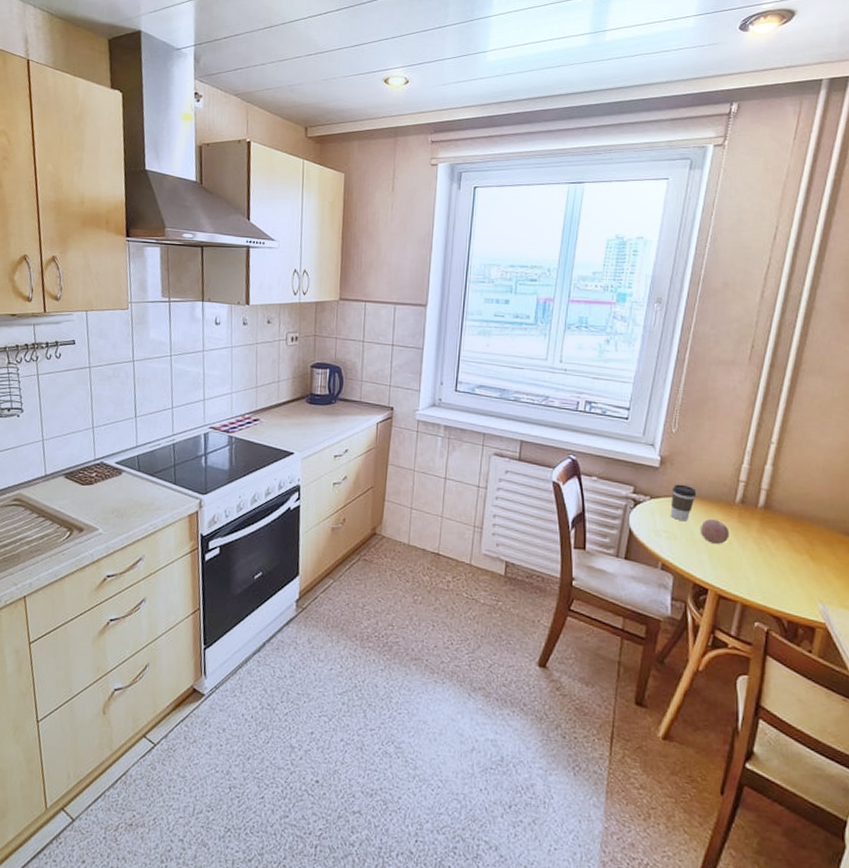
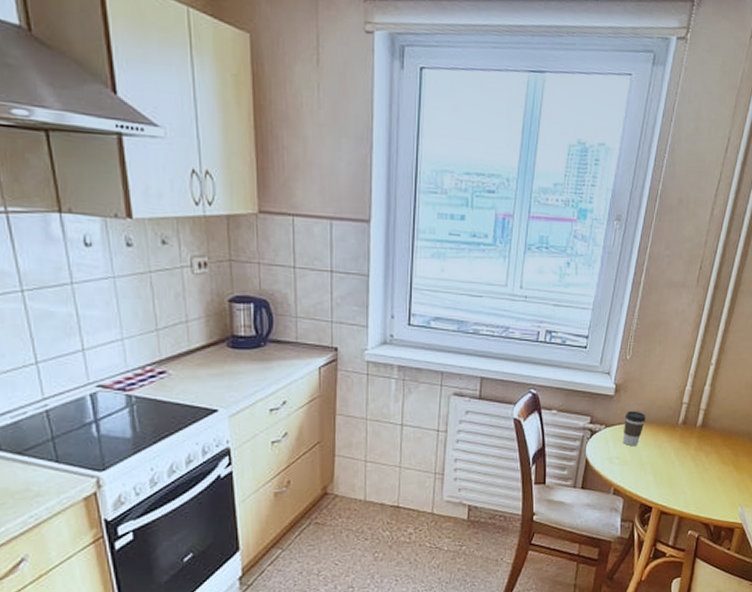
fruit: present [700,519,730,544] -> none [647,442,672,465]

